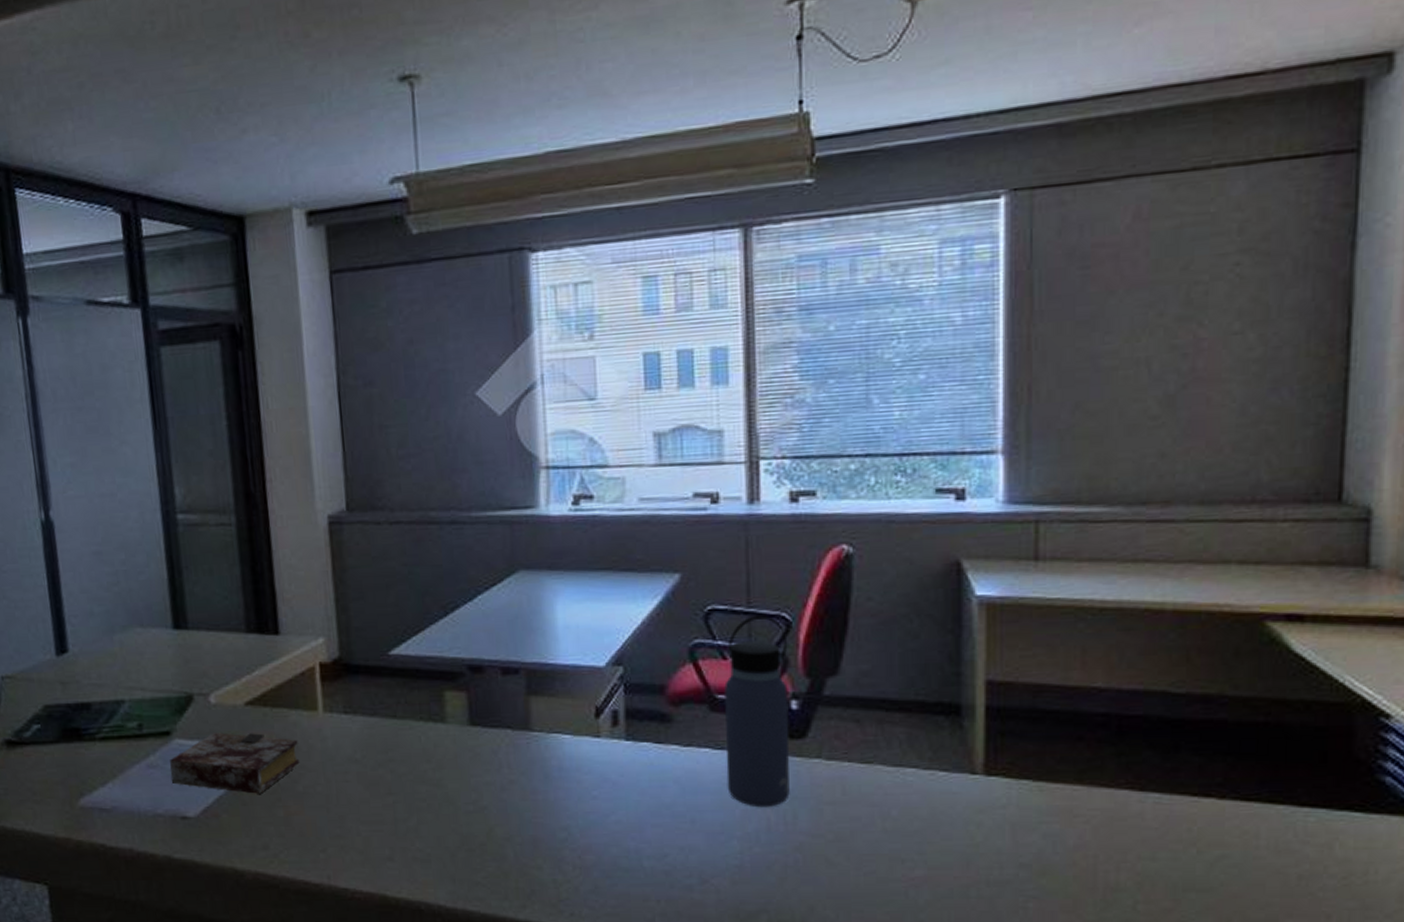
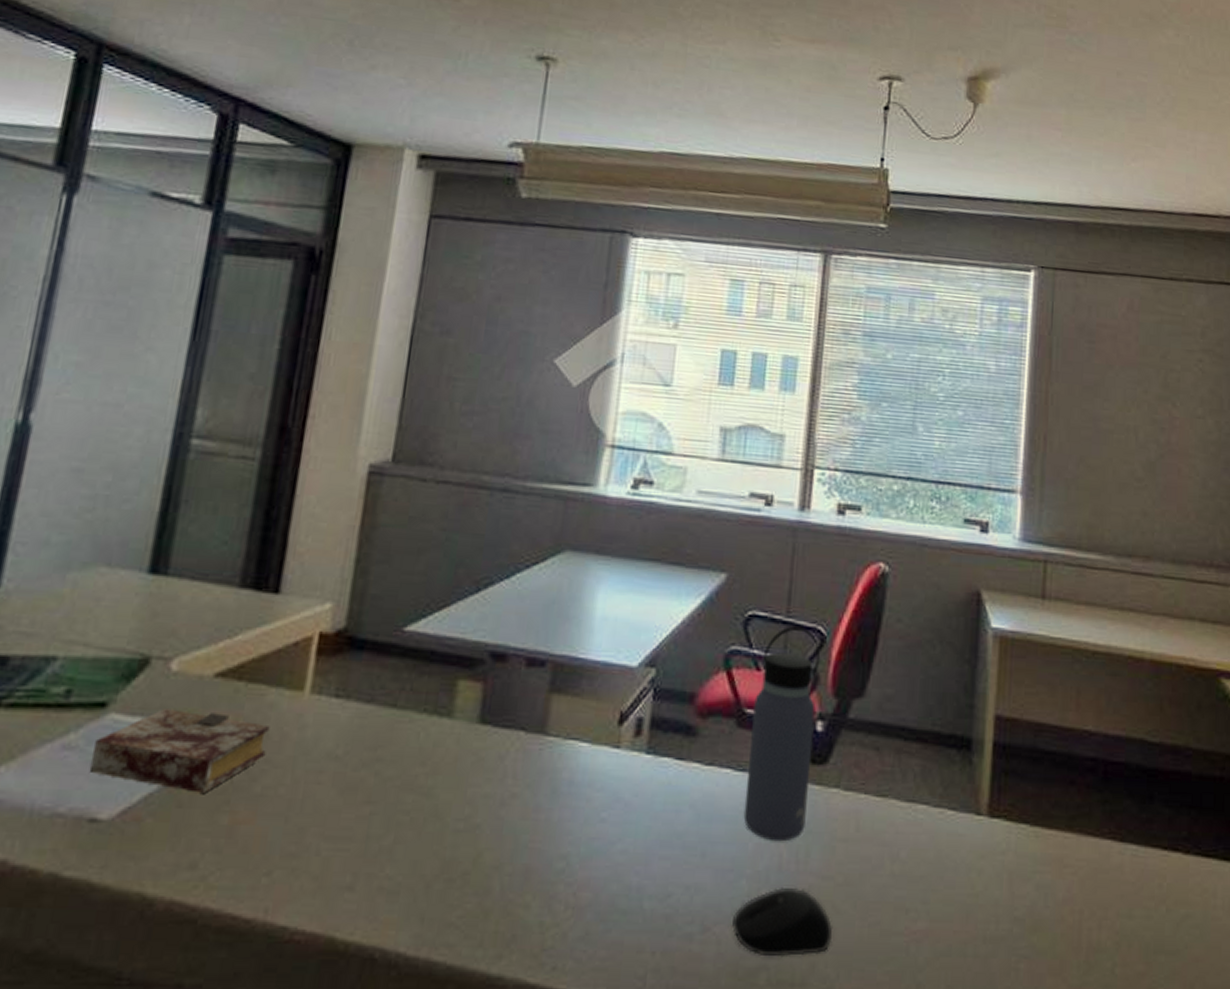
computer mouse: none [728,844,829,902] -> present [731,886,833,957]

